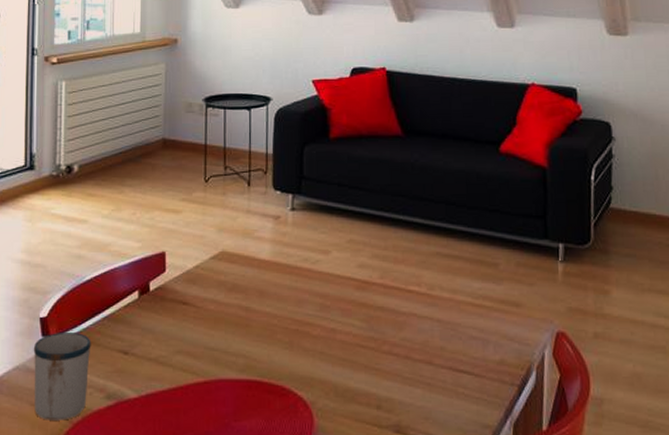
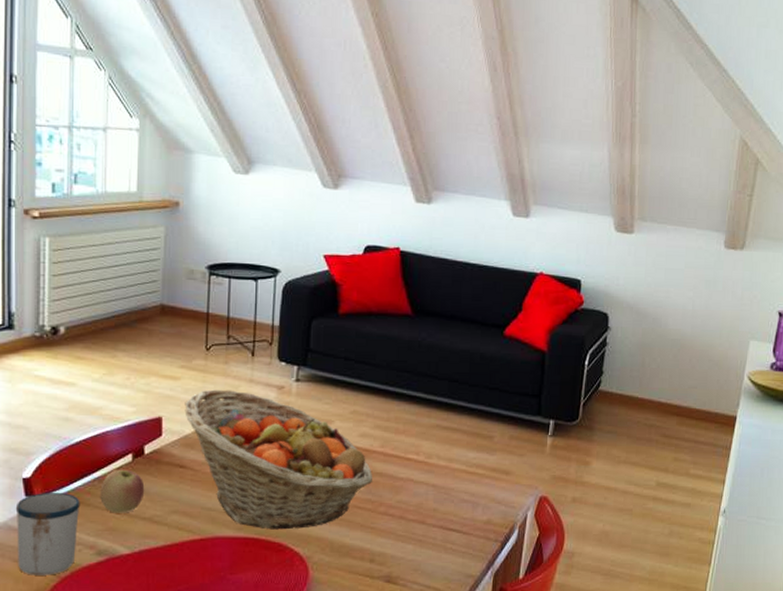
apple: none [109,307,150,354] -> present [100,469,145,513]
fruit basket: none [186,221,374,372] -> present [185,389,372,530]

